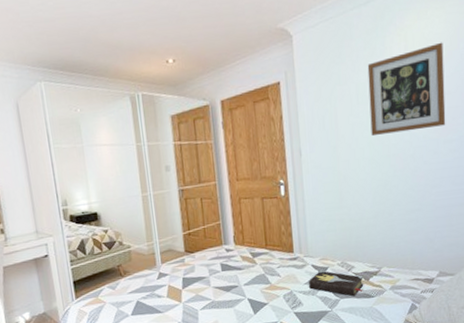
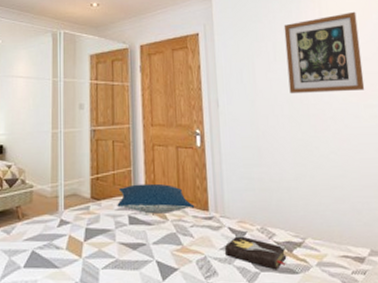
pillow: none [209,233,281,260] -> present [117,183,195,214]

